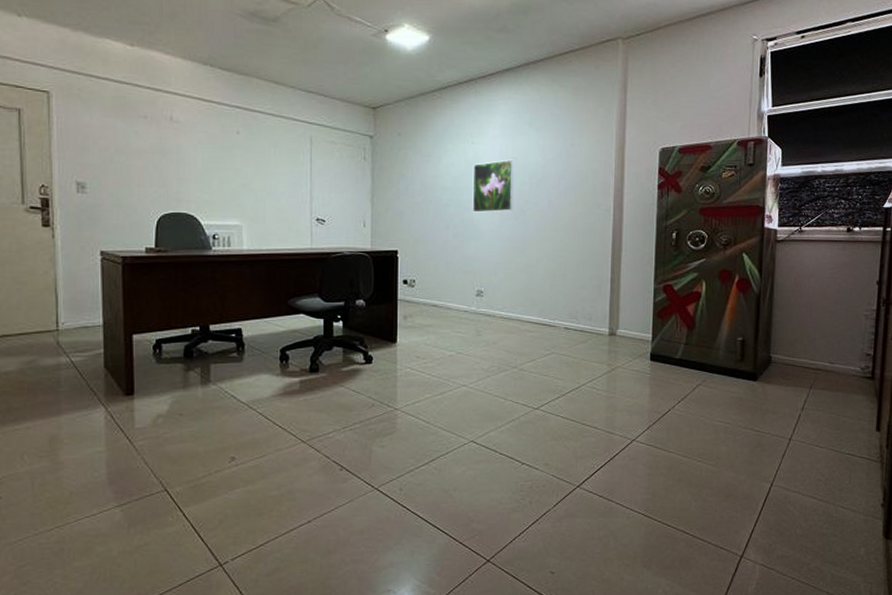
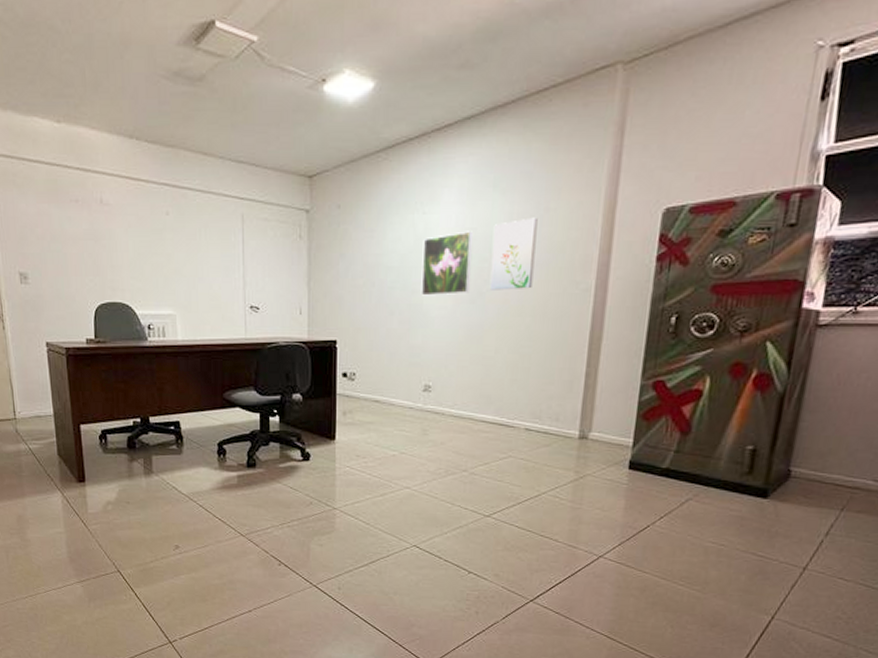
wall art: none [530,151,566,209] -> present [489,217,538,290]

